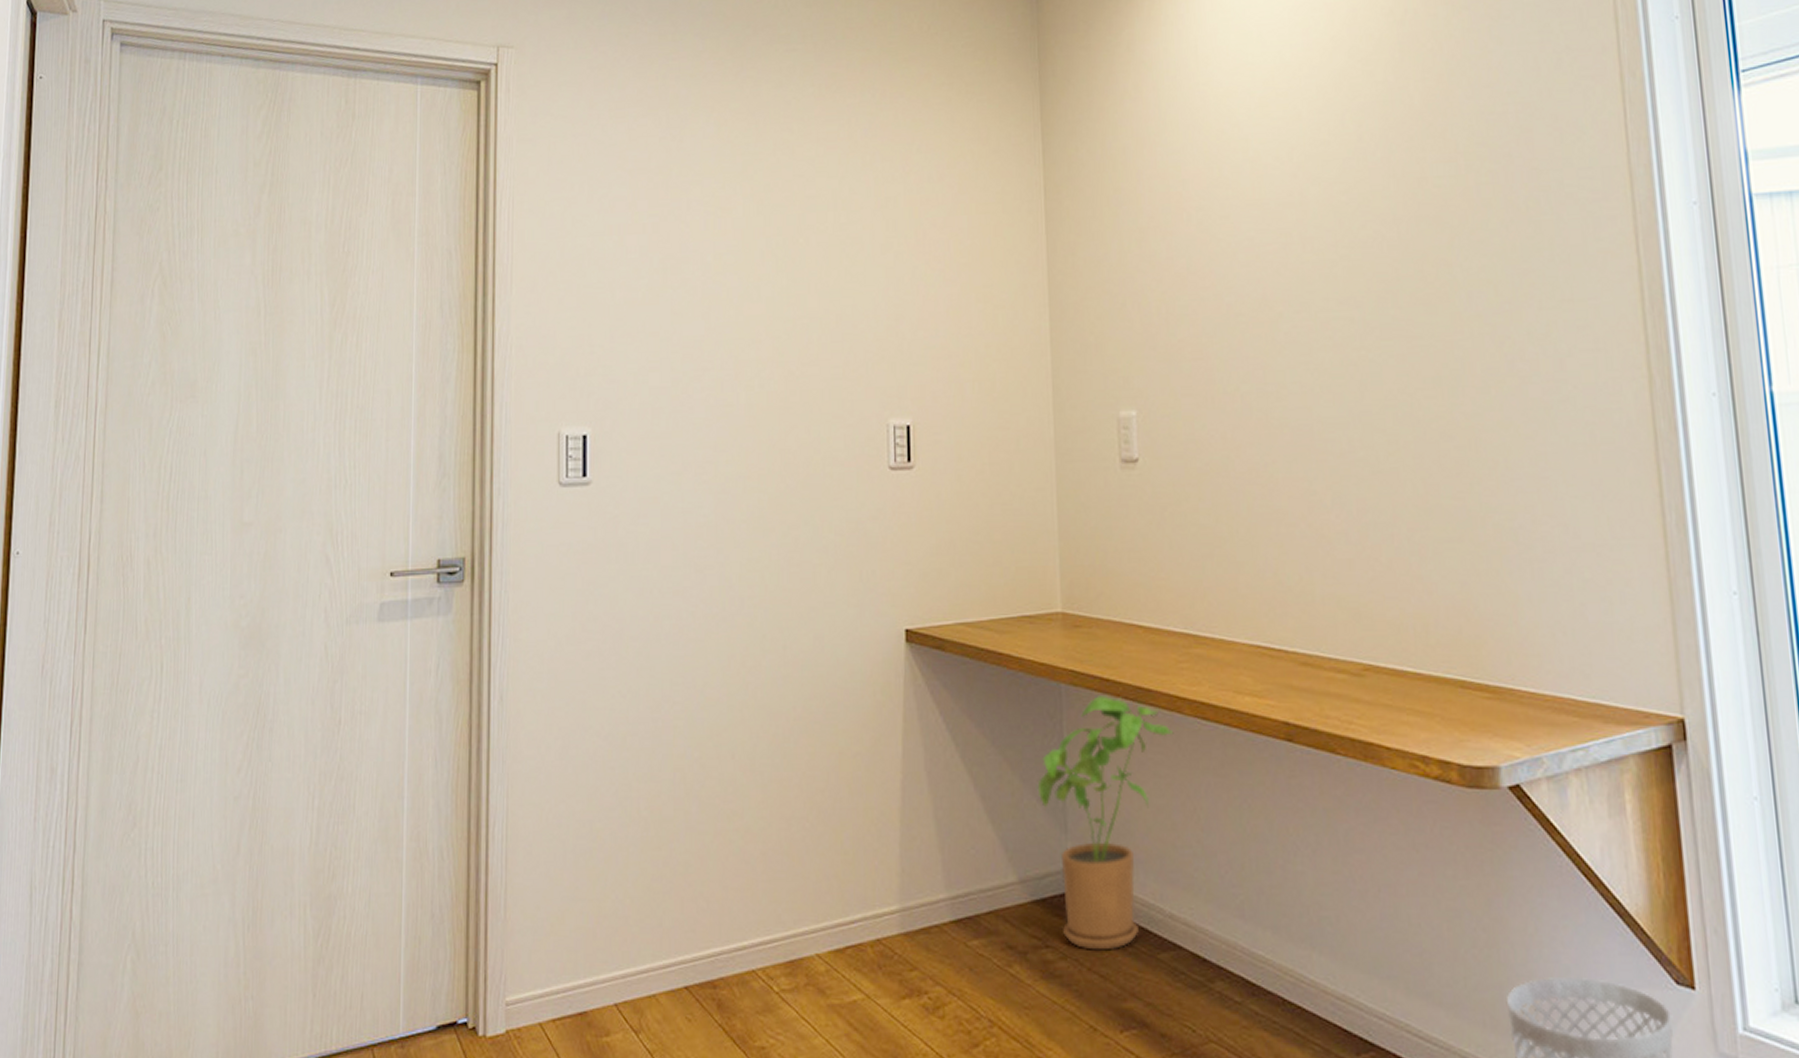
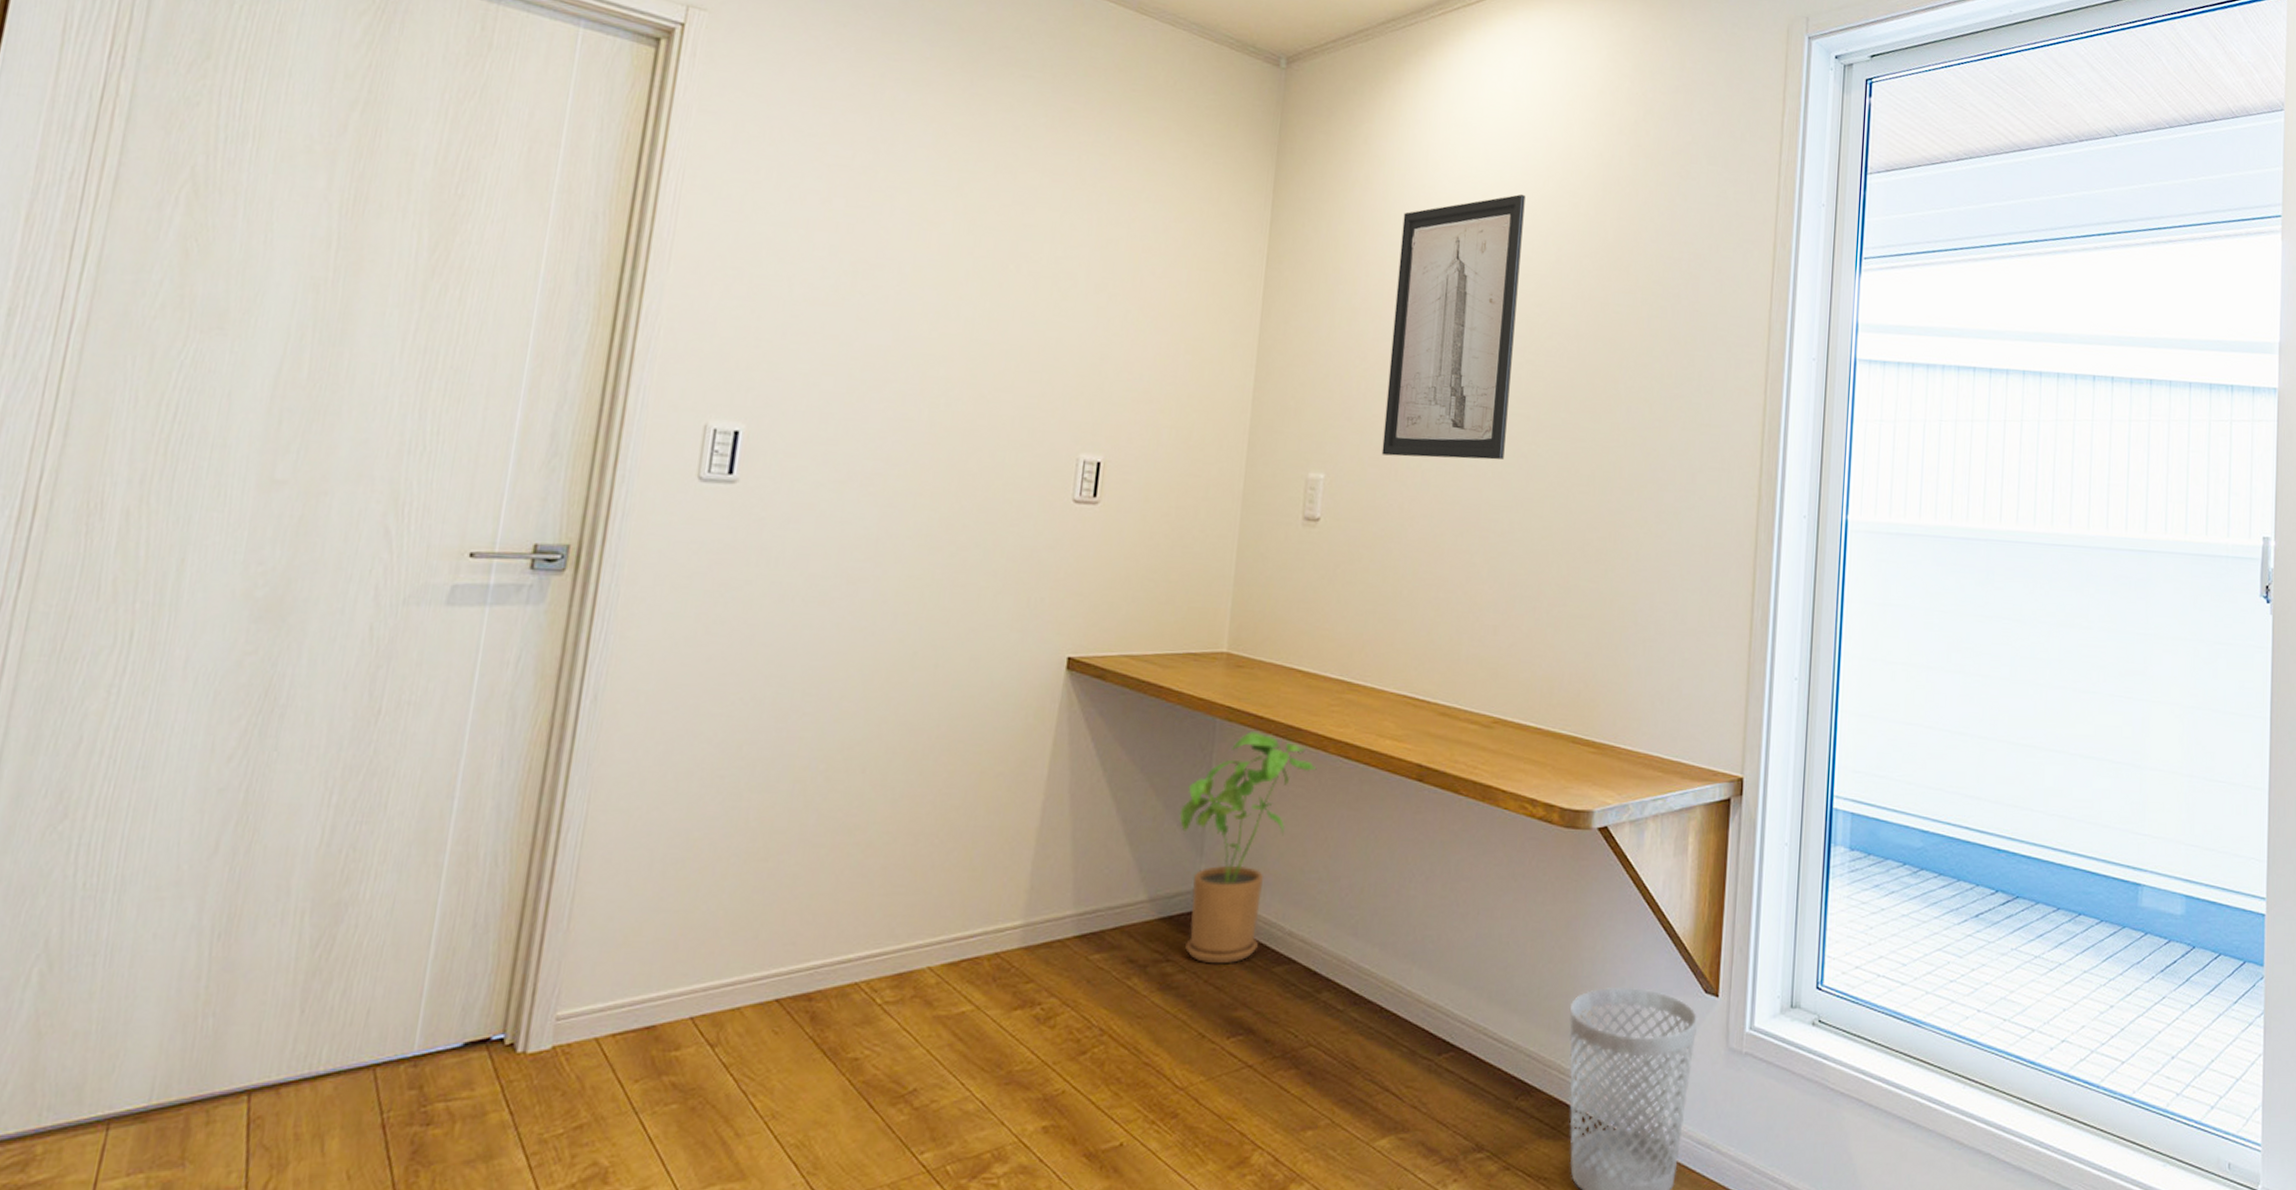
wall art: none [1180,72,1331,382] -> present [1381,194,1526,460]

